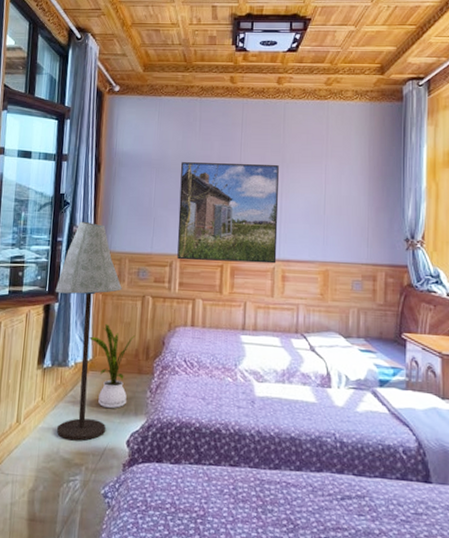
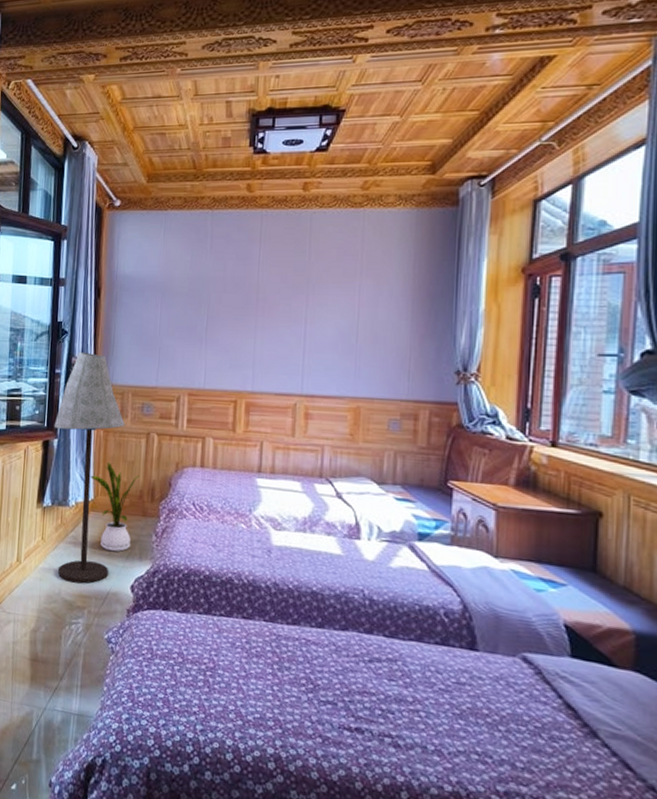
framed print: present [177,162,279,264] -> none [185,285,303,399]

